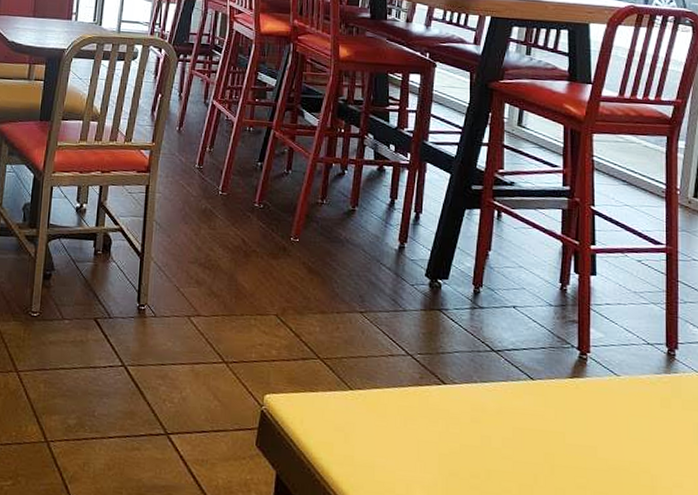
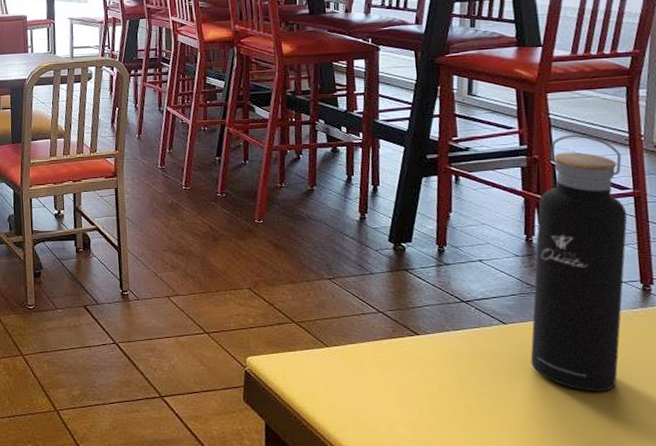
water bottle: none [555,180,659,464] -> present [530,134,628,392]

